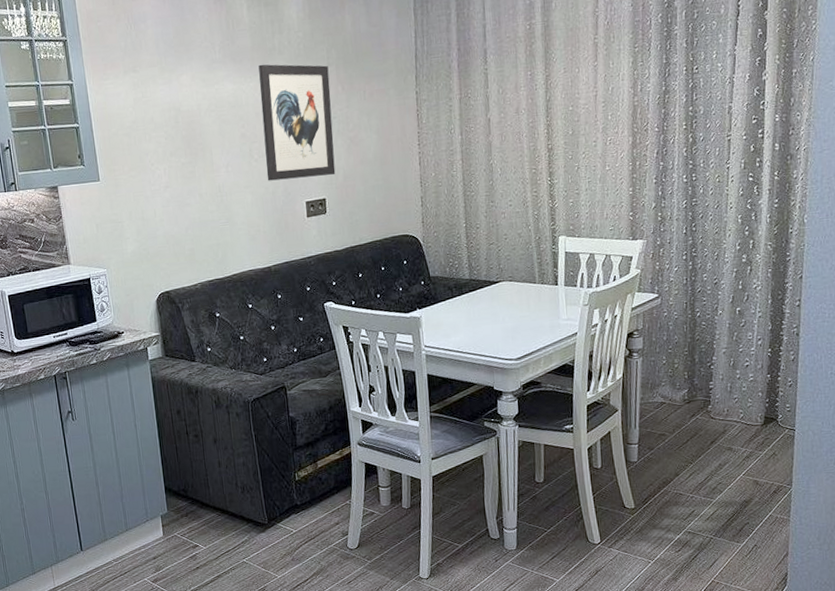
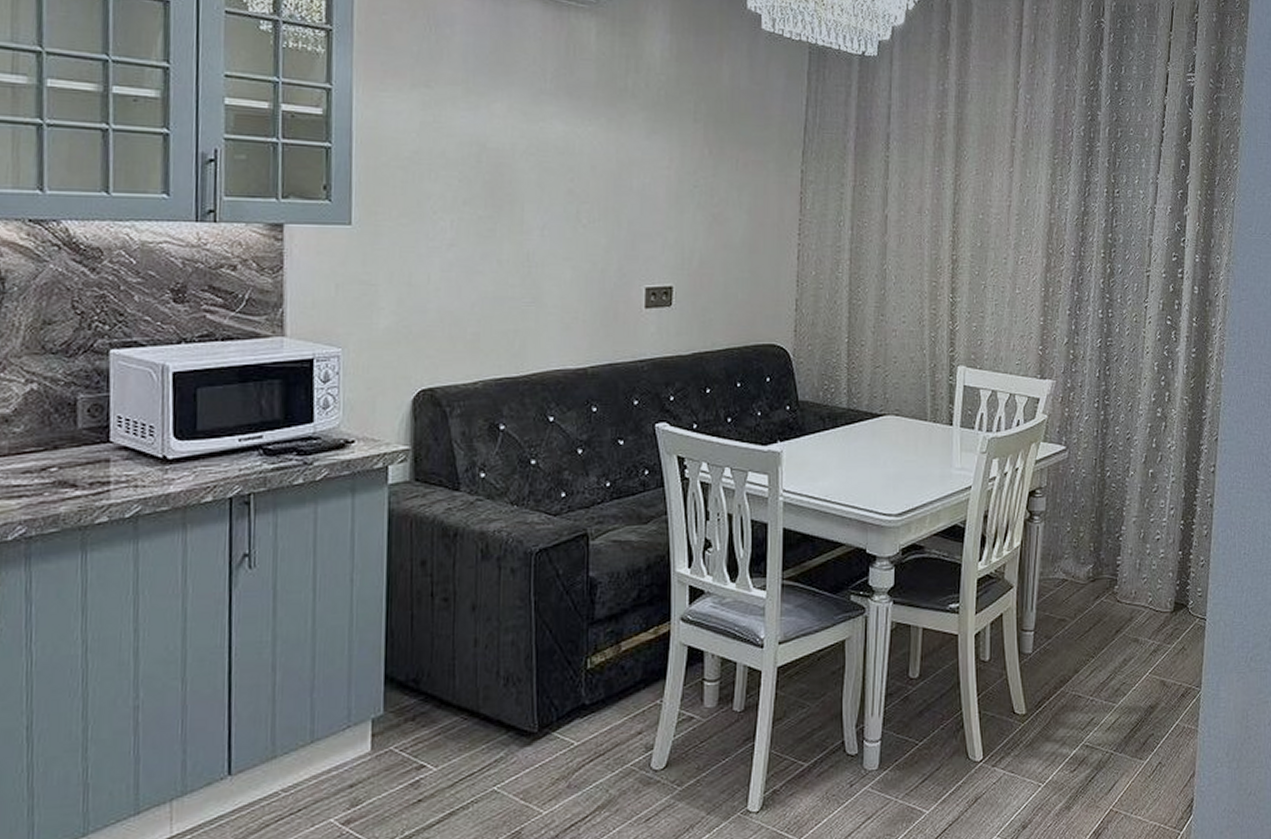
wall art: present [258,64,336,181] -> none [596,106,694,257]

